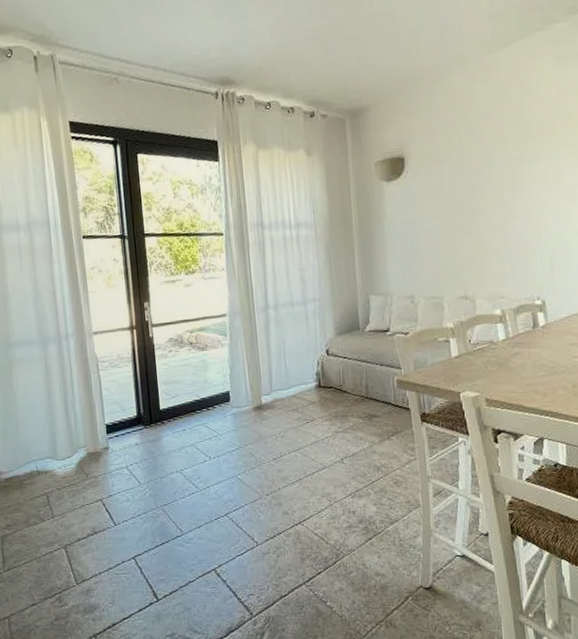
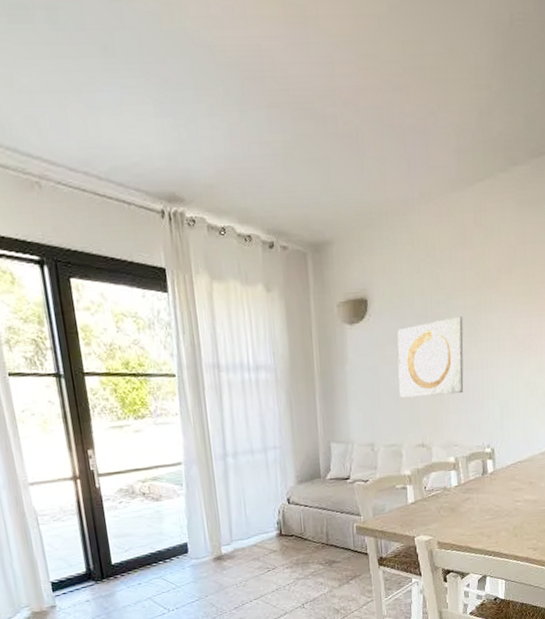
wall art: none [435,169,508,251] -> present [397,316,464,399]

